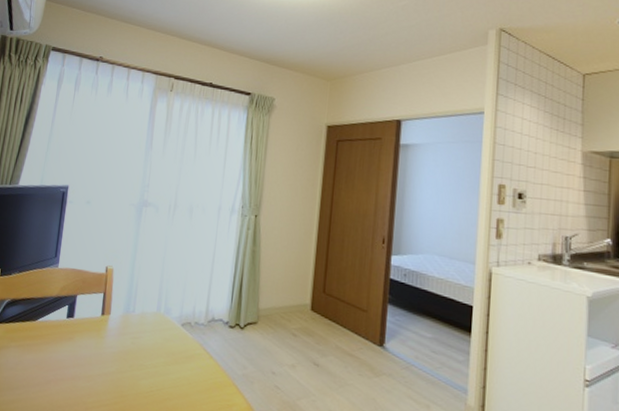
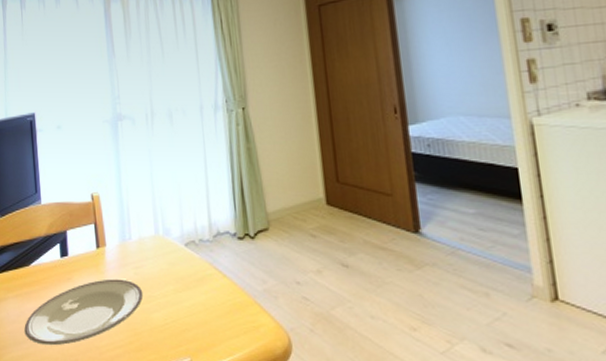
plate: none [19,343,136,397] -> present [24,279,144,346]

